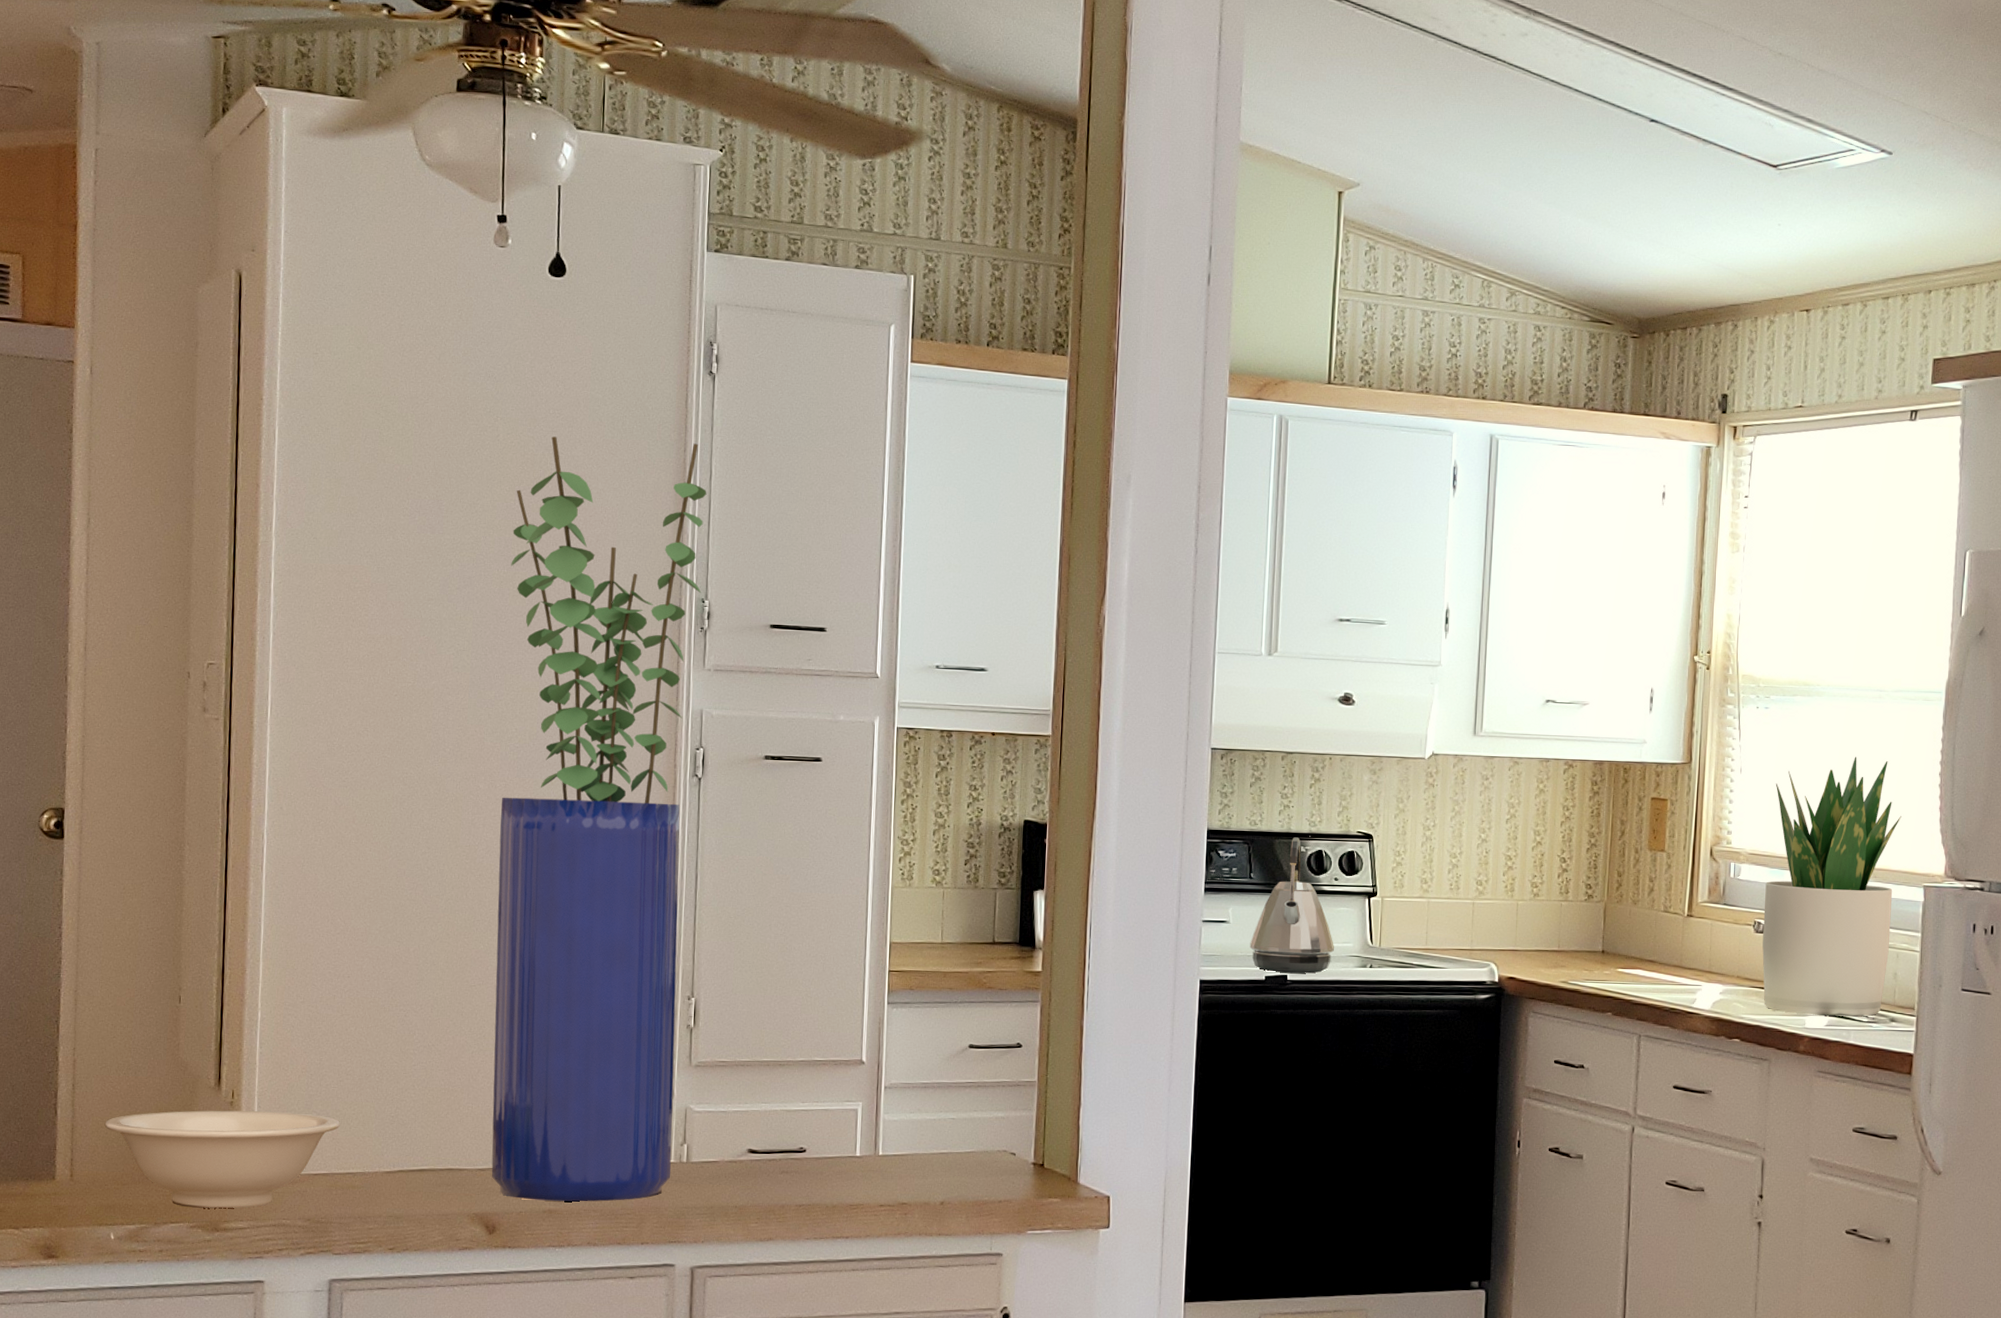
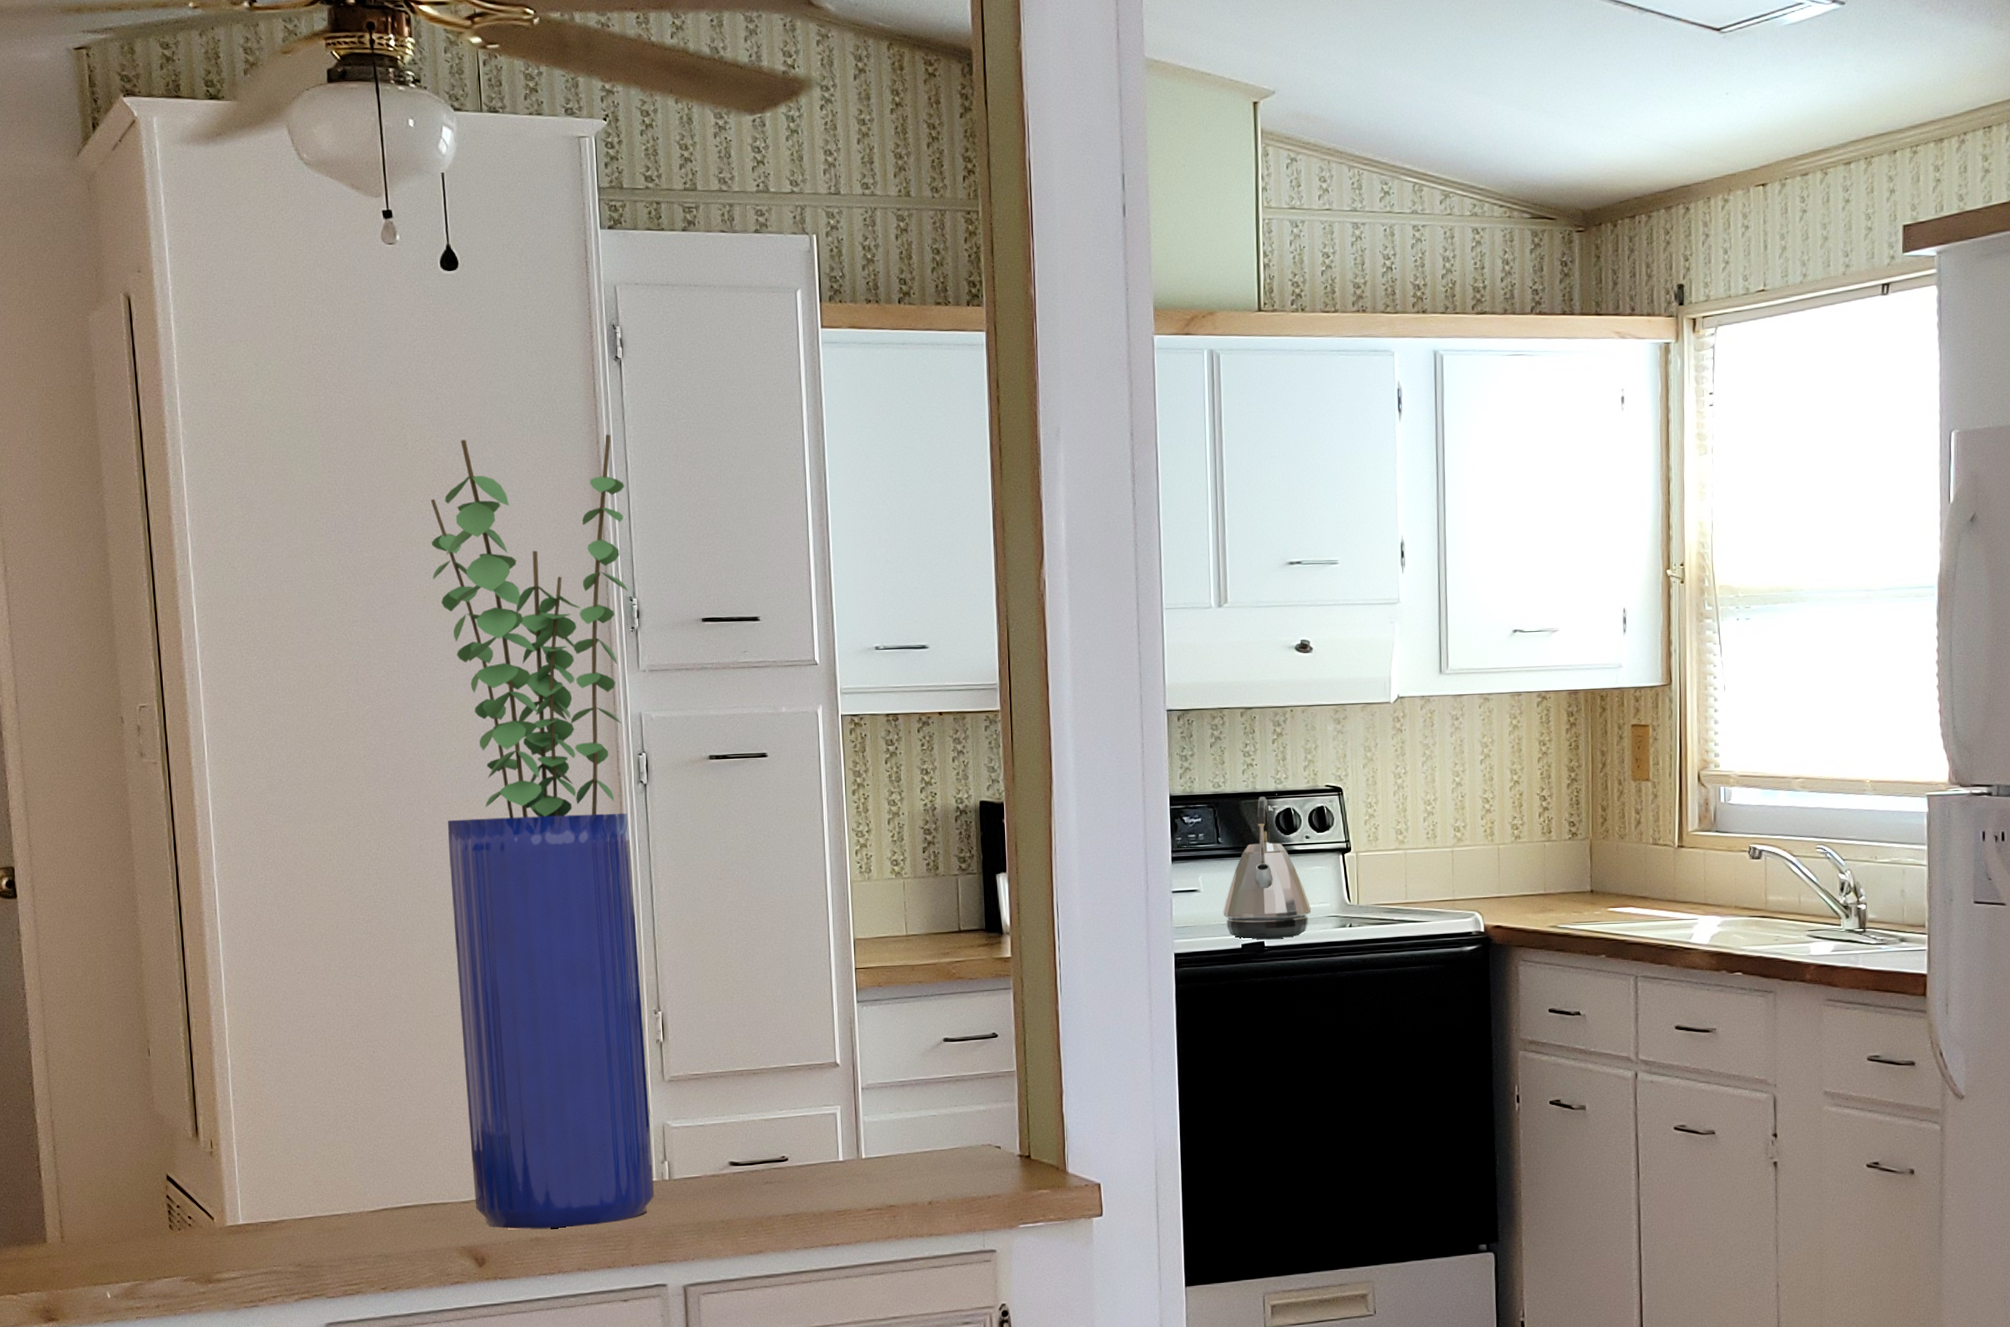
decorative bowl: present [104,1110,341,1209] -> none [89,1158,321,1261]
planter: present [1762,757,1901,1017] -> none [1758,663,1899,941]

